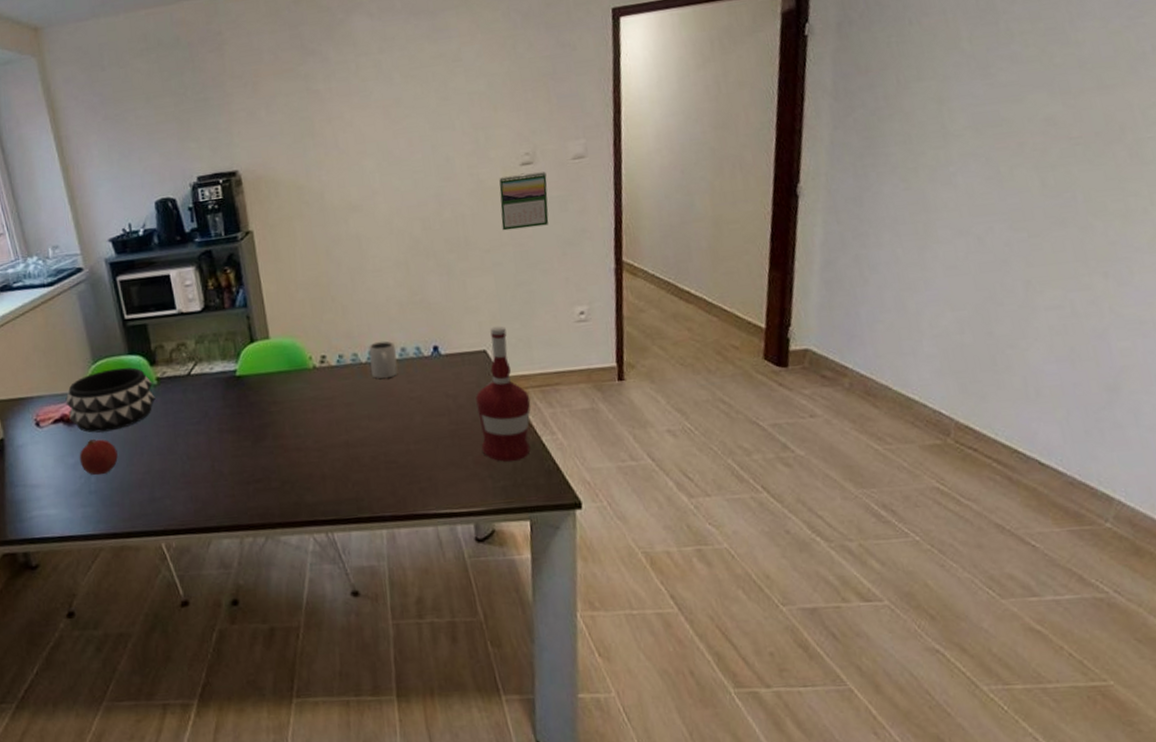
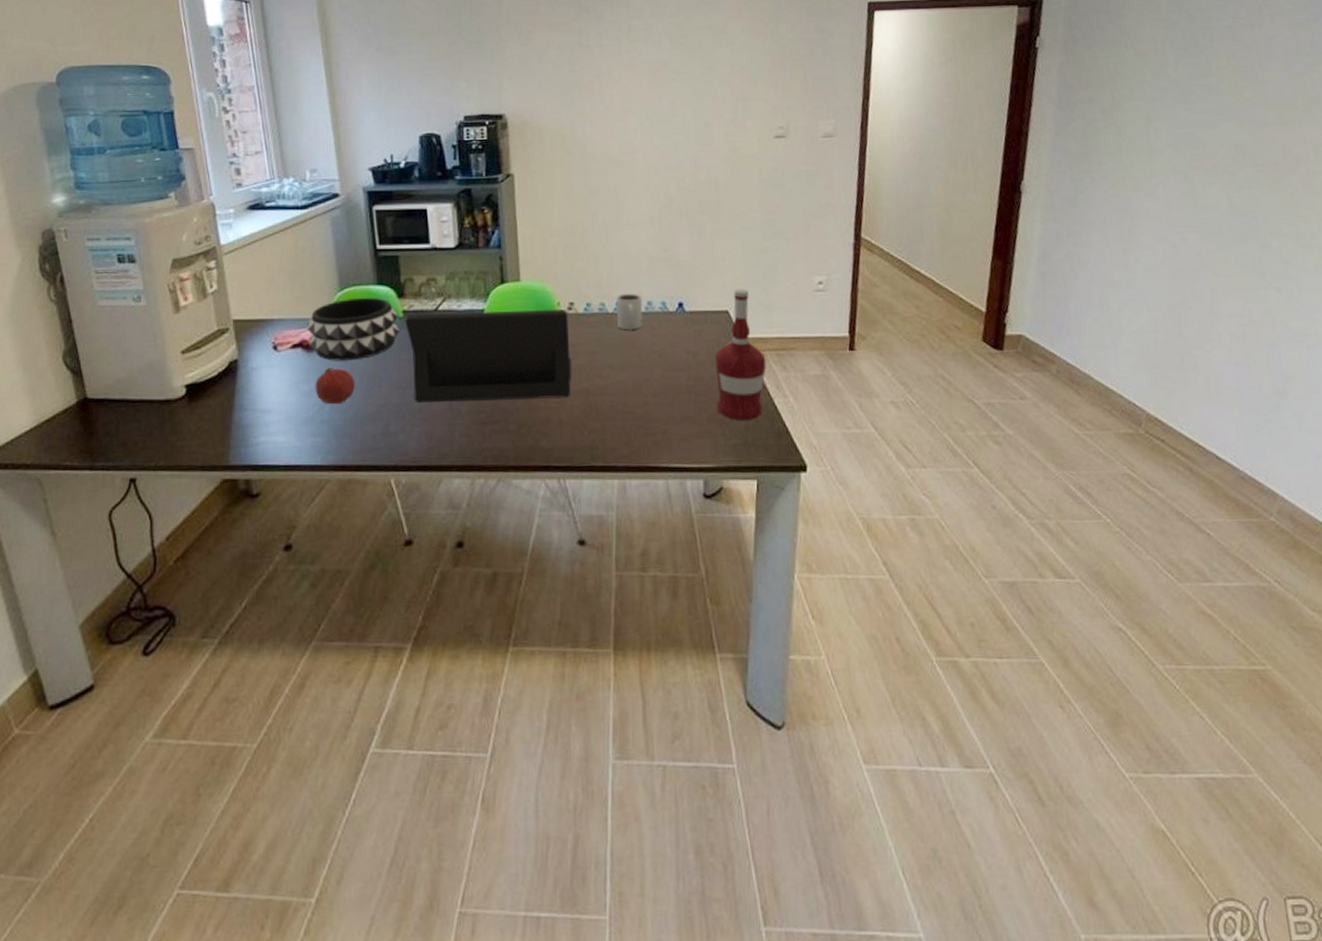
laptop: none [159,363,330,467] -> present [405,310,572,402]
calendar: present [499,172,549,231] -> none [752,145,798,198]

